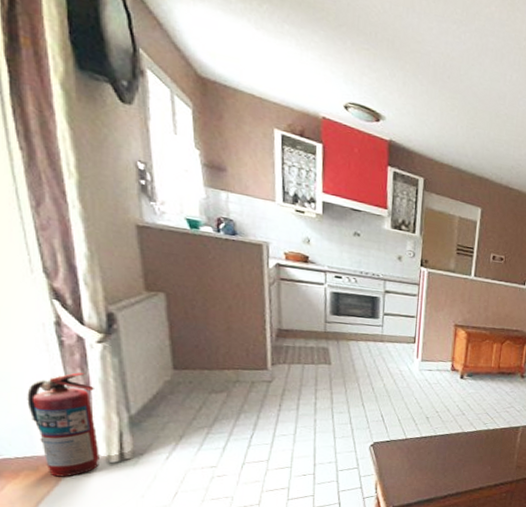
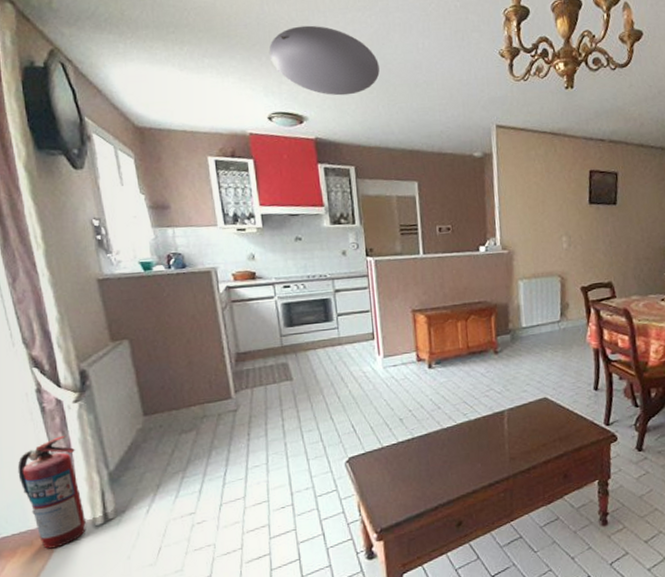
ceiling light: none [355,19,465,107] -> present [269,25,380,96]

